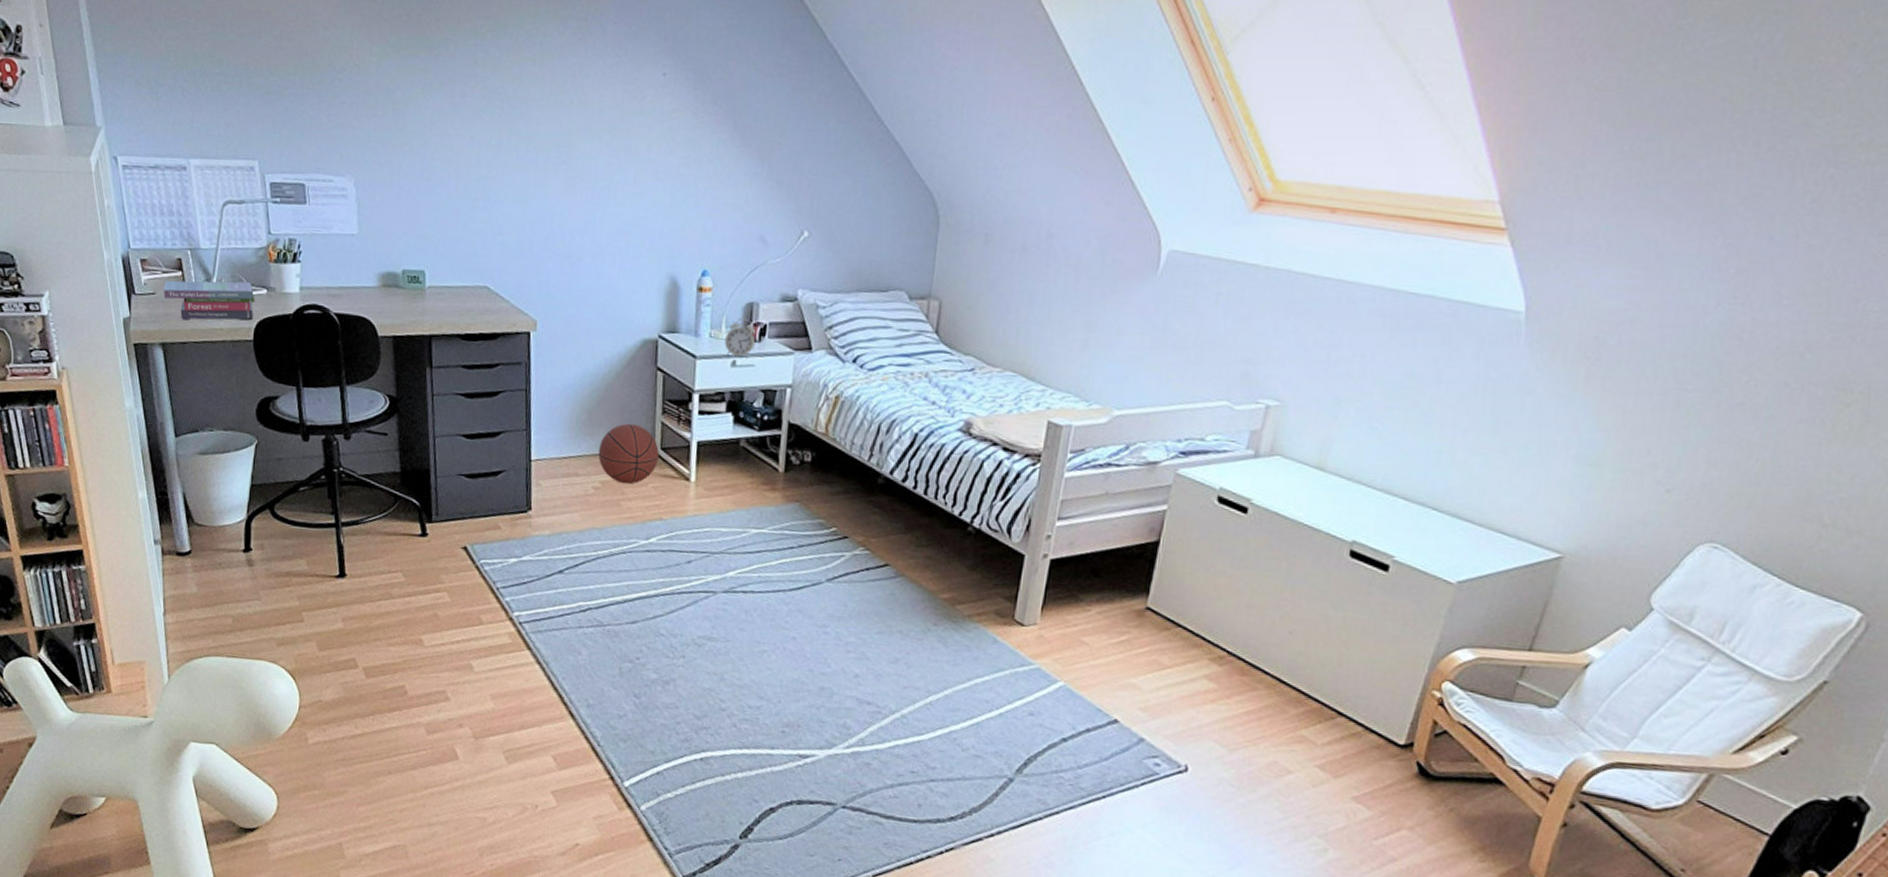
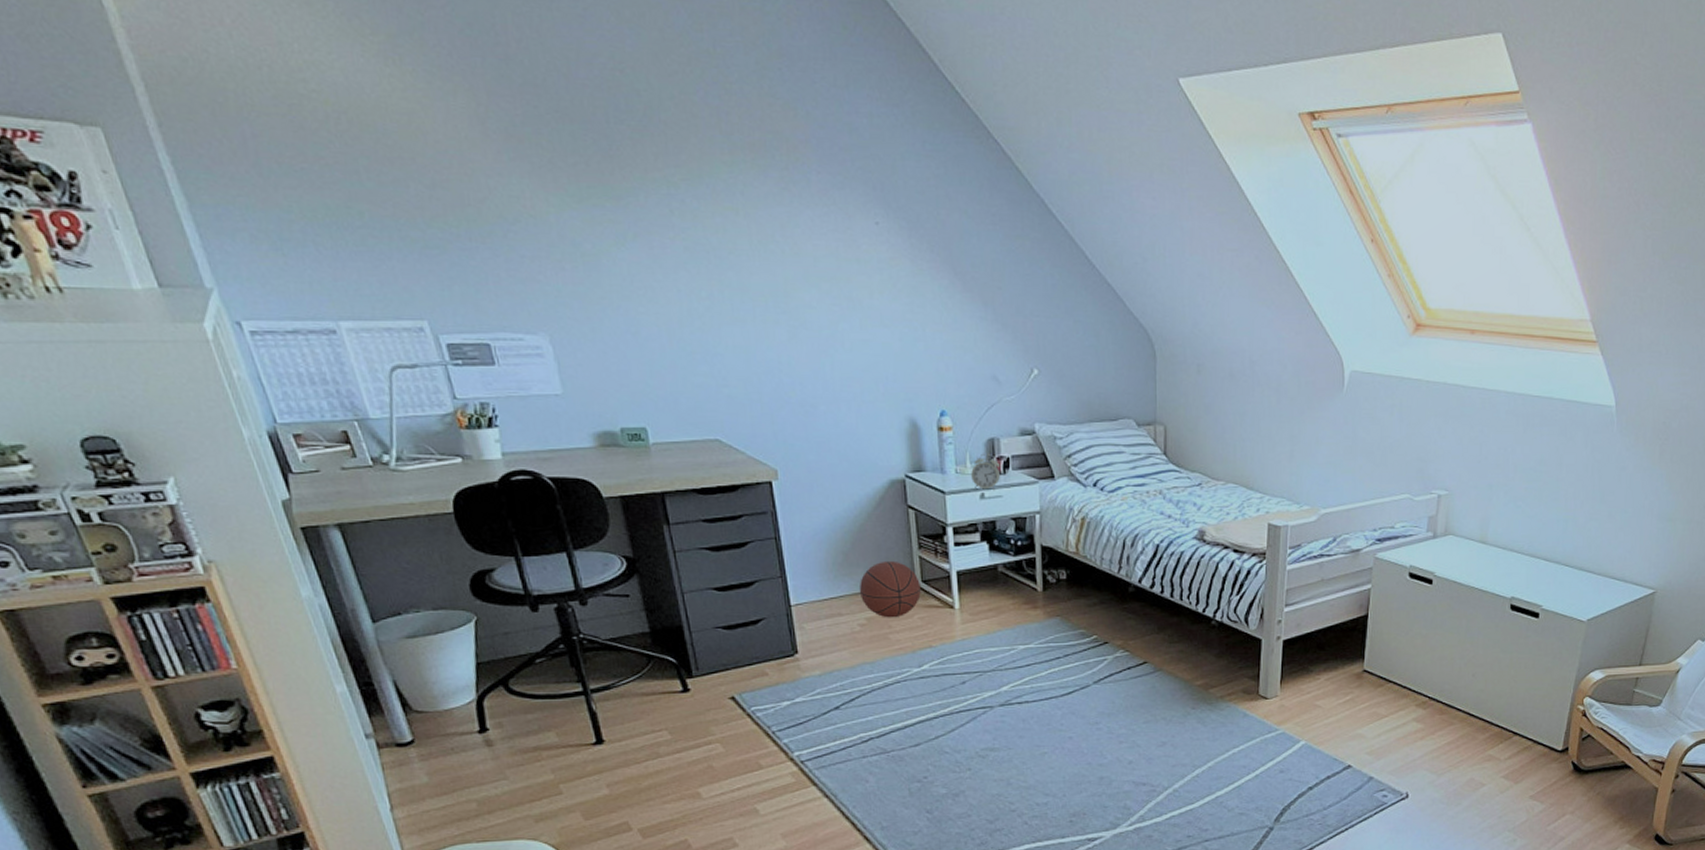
books: present [164,280,255,320] -> none [329,452,450,496]

